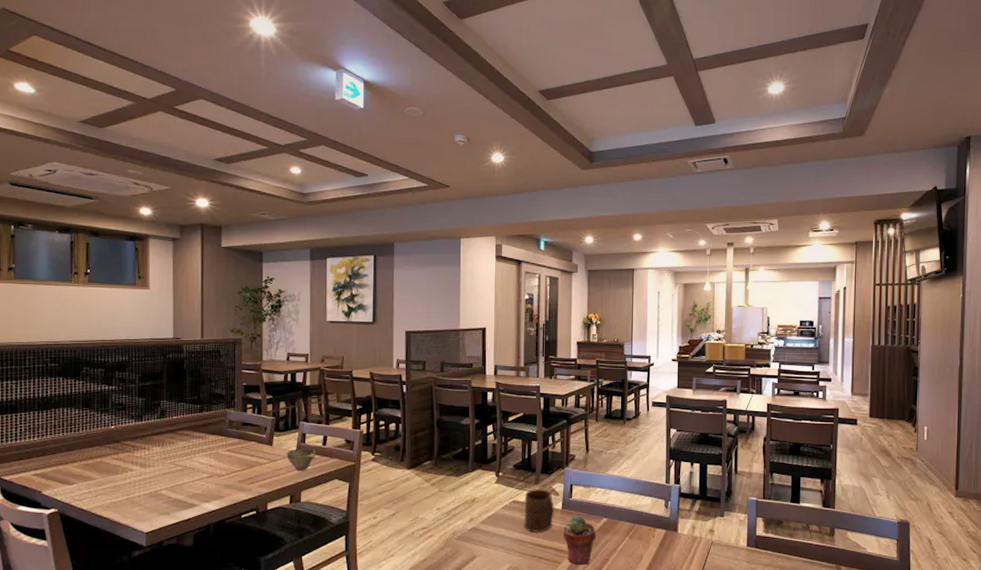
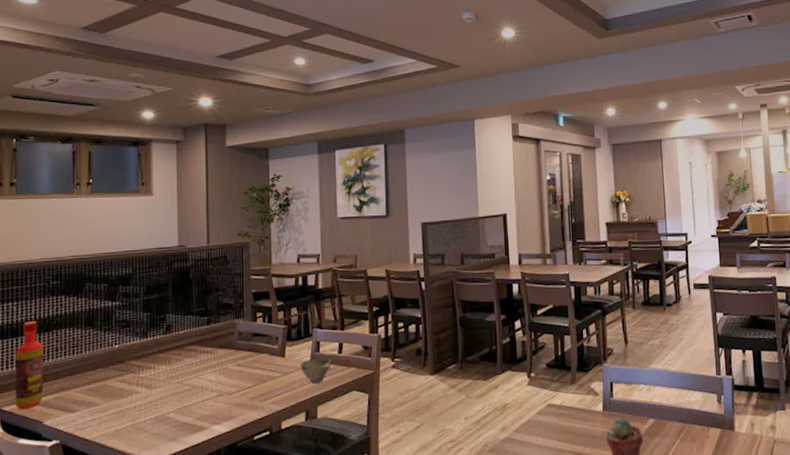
bottle: none [15,399,42,480] -> present [15,321,44,410]
cup: present [524,488,554,532] -> none [561,388,595,439]

